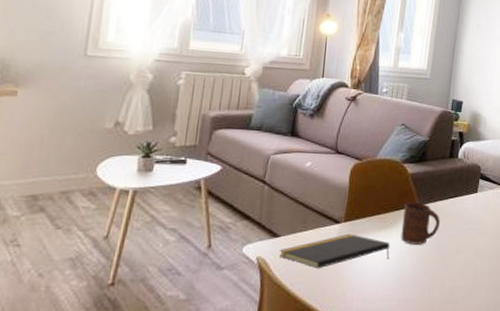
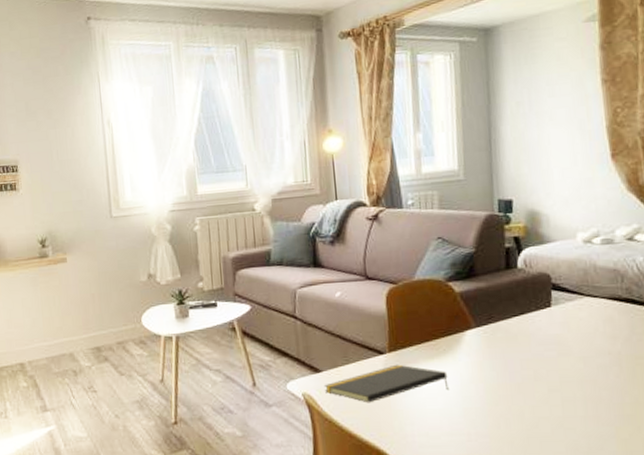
cup: present [401,202,440,244] -> none [457,324,507,372]

